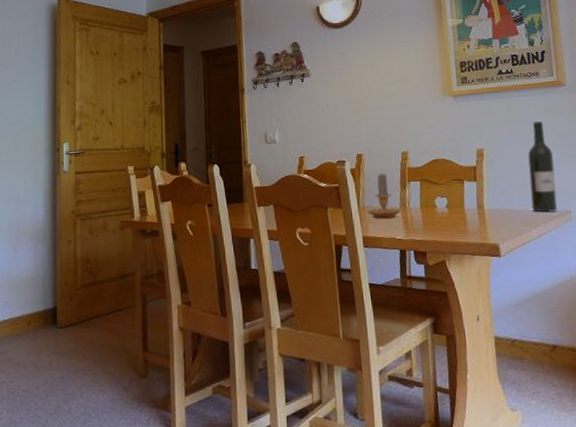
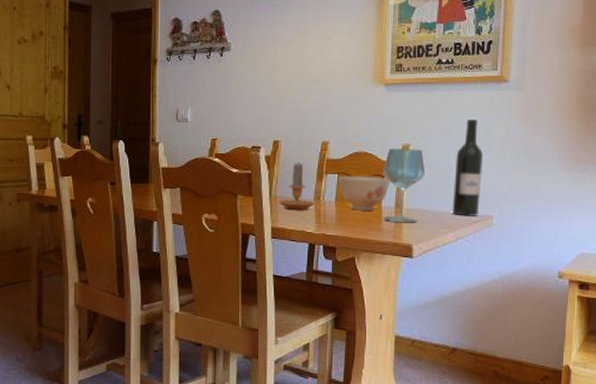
bowl: none [421,181,470,215] -> present [338,175,391,212]
wine glass: none [461,152,502,224] -> present [382,149,426,223]

